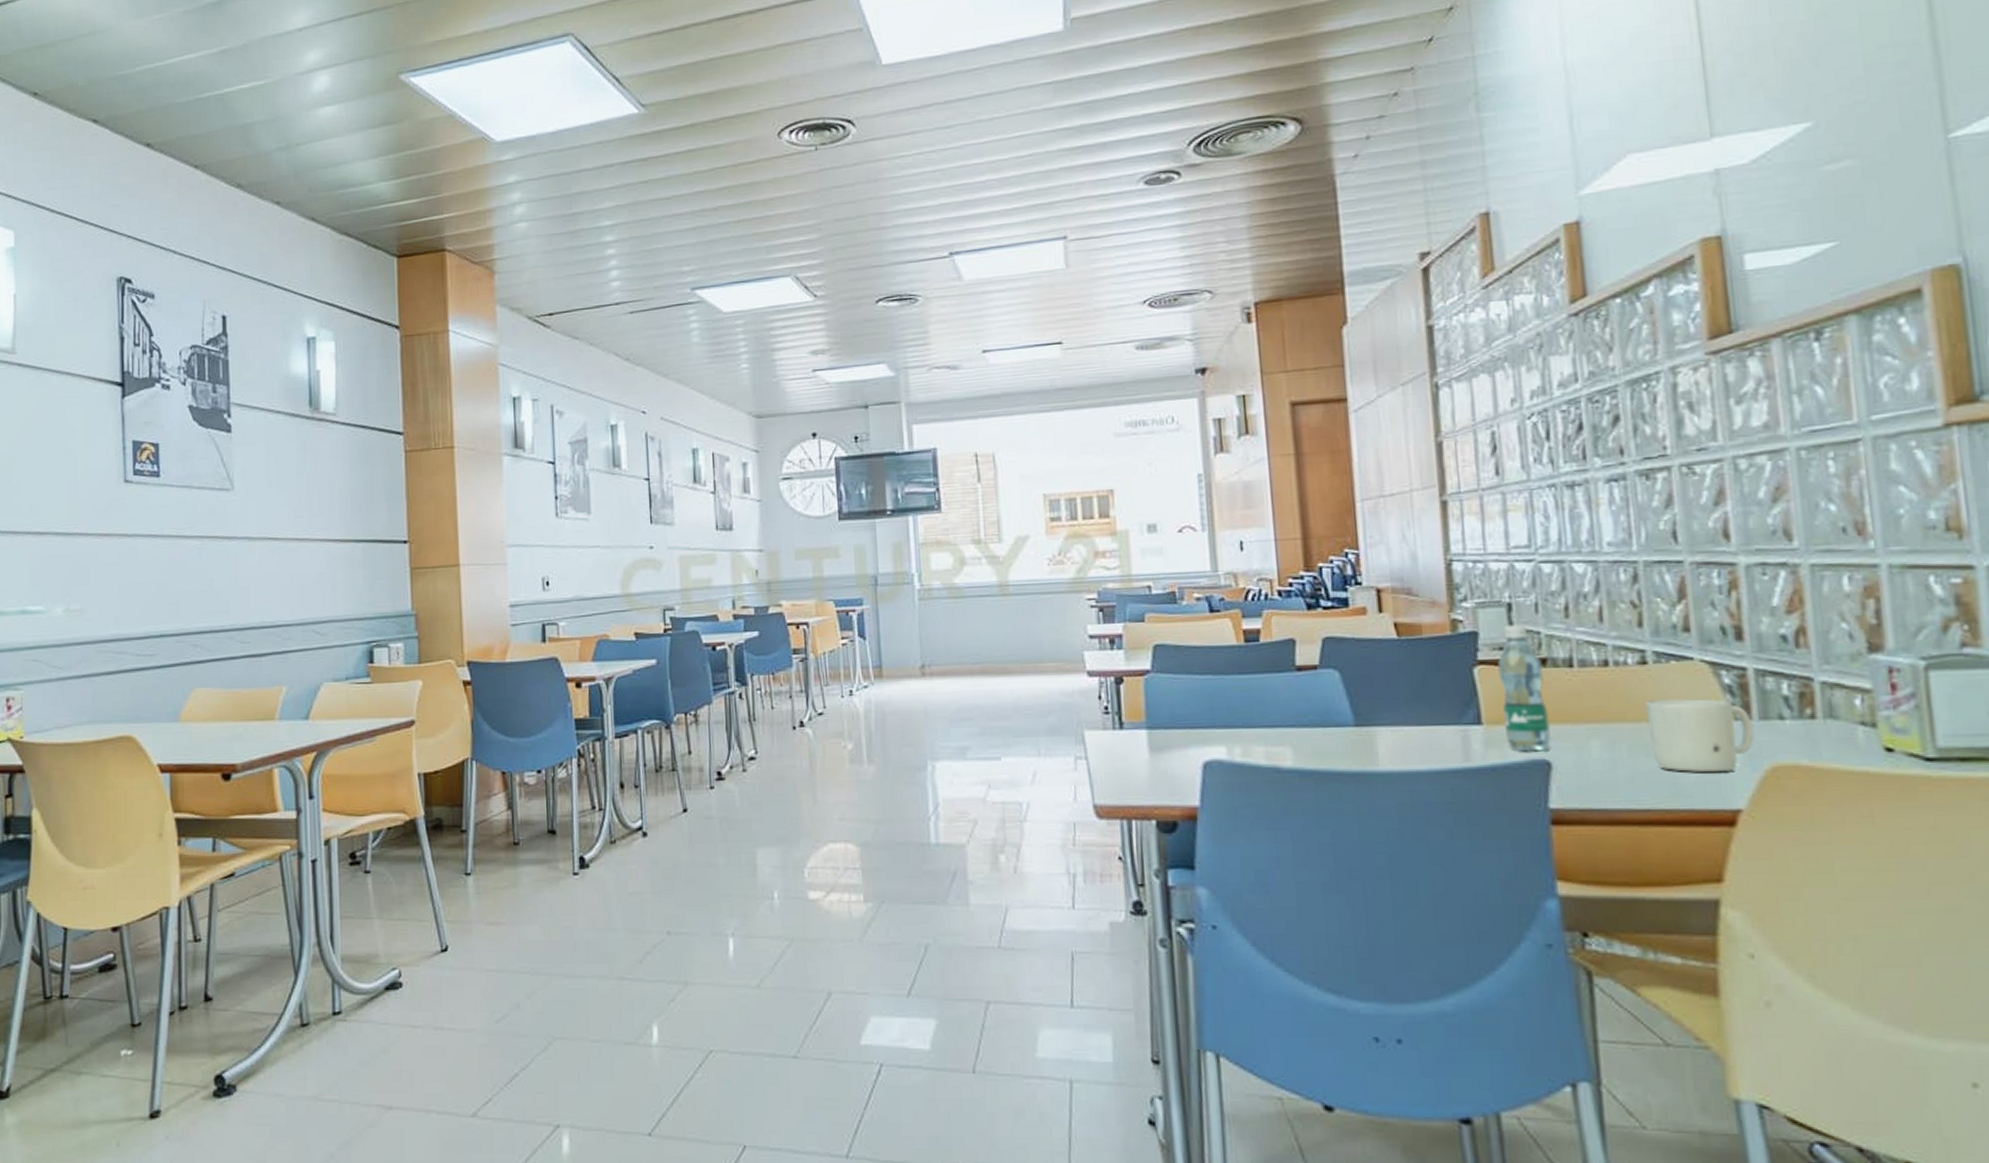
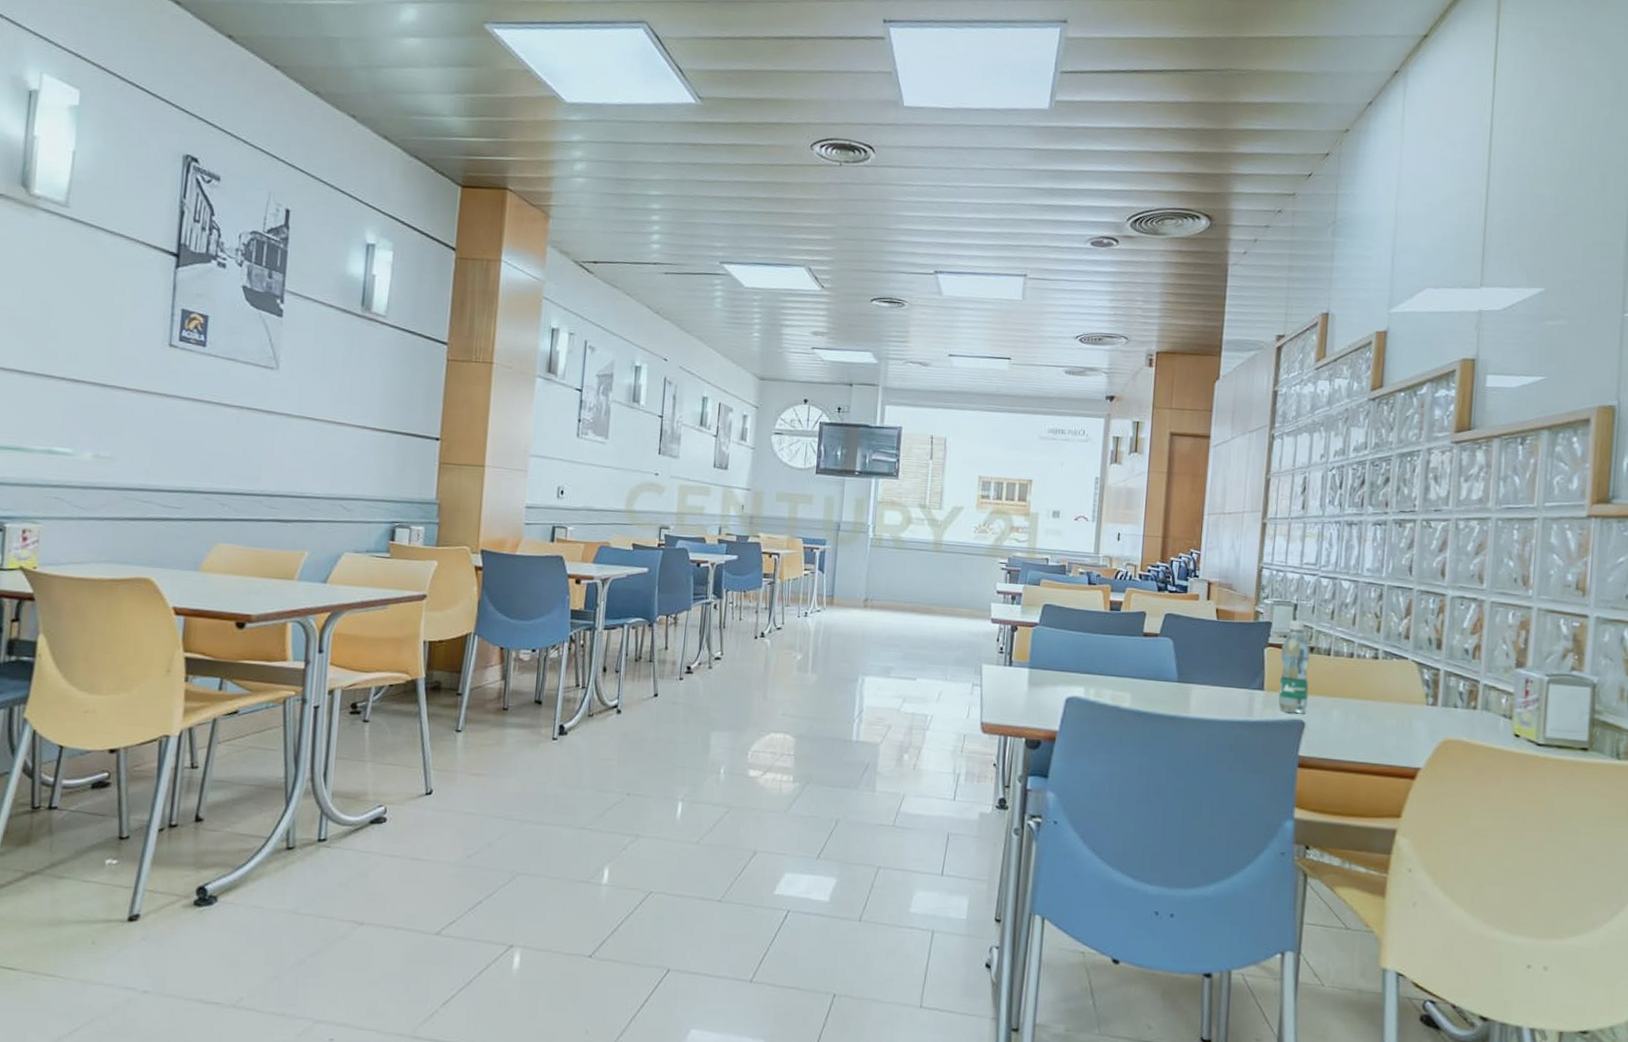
mug: present [1645,699,1755,773] -> none [1371,685,1438,741]

